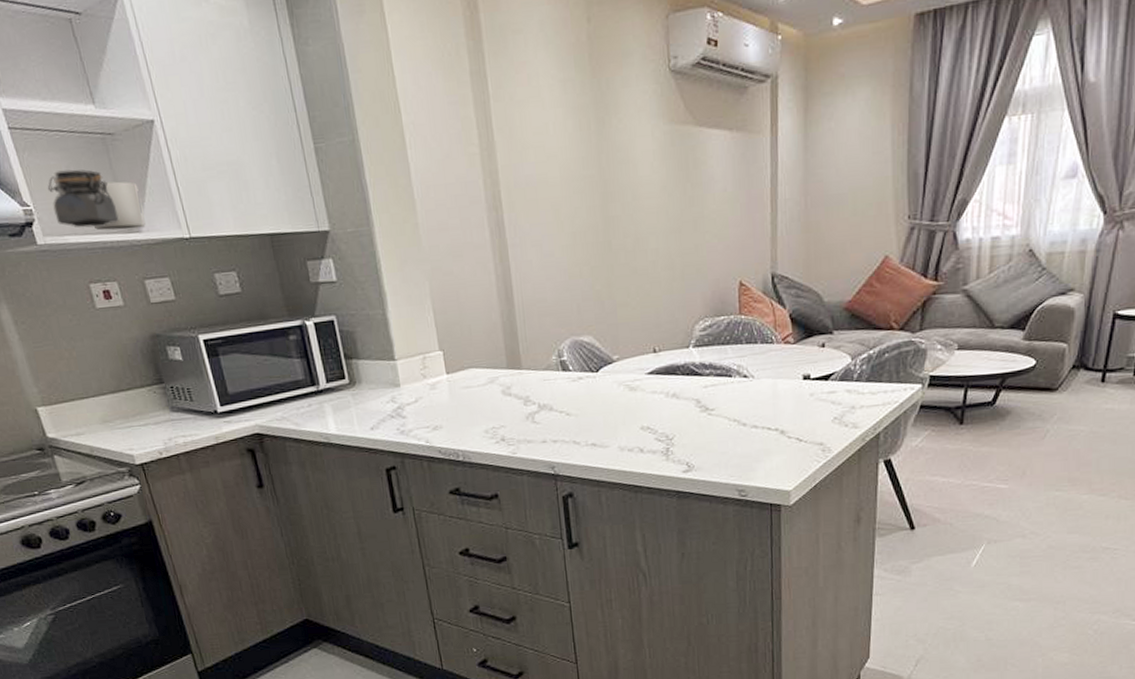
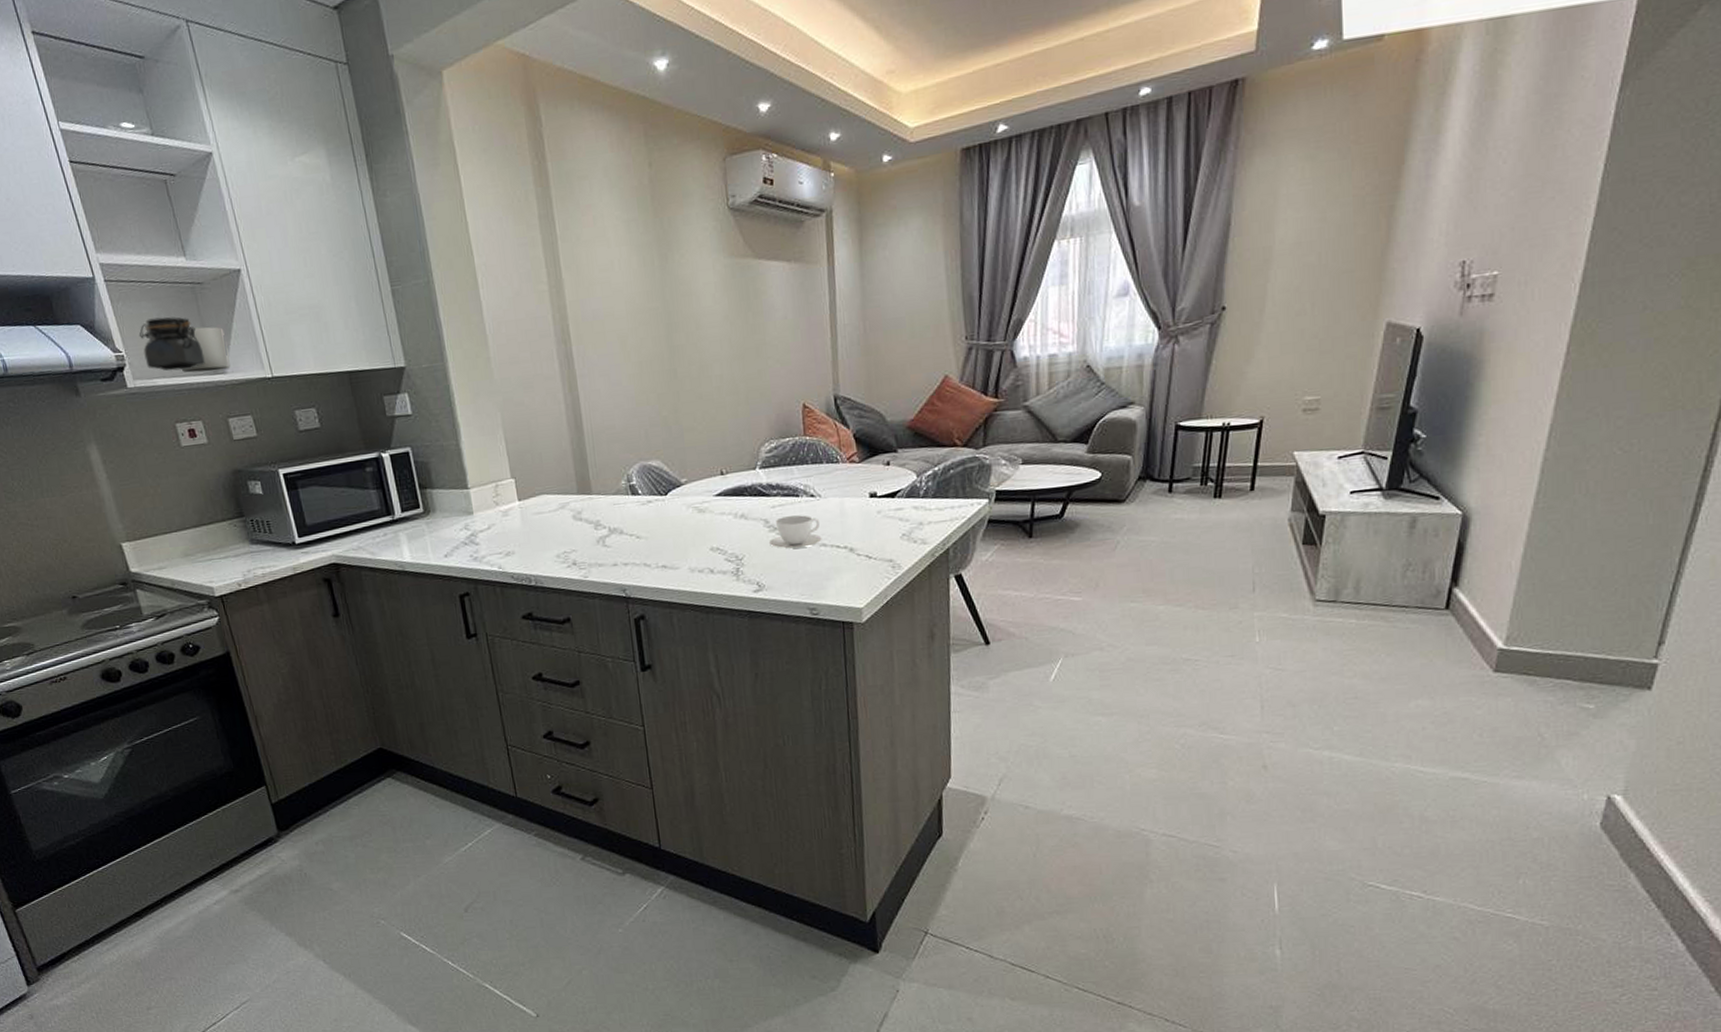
teacup: none [700,396,753,430] -> present [769,515,822,549]

